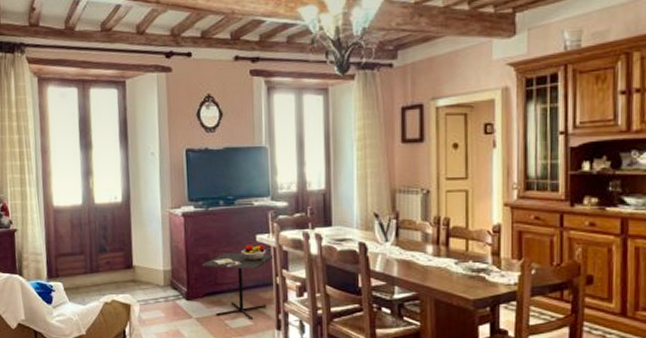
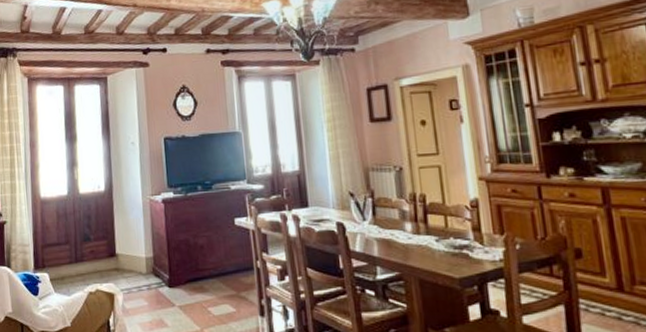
kitchen table: present [201,244,275,319] -> none [182,227,254,306]

